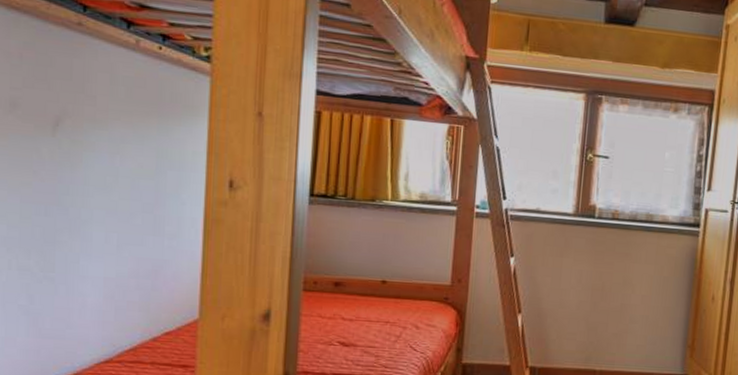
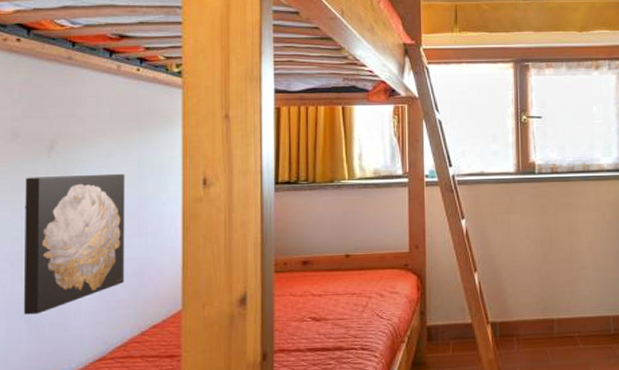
wall art: none [21,155,140,307] -> present [23,173,125,315]

